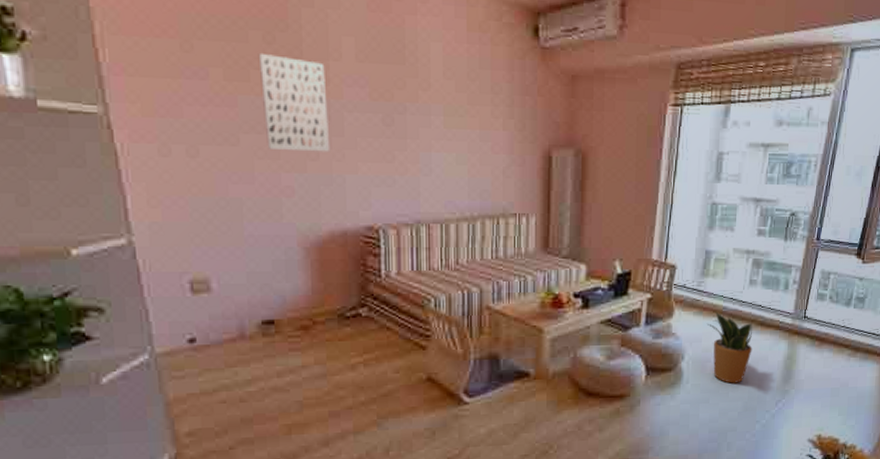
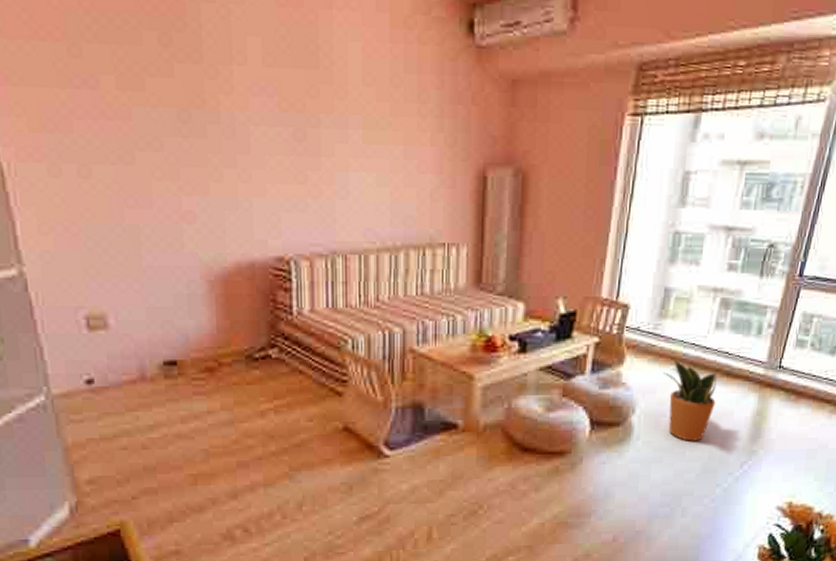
wall art: present [258,54,331,152] -> none [153,58,236,172]

